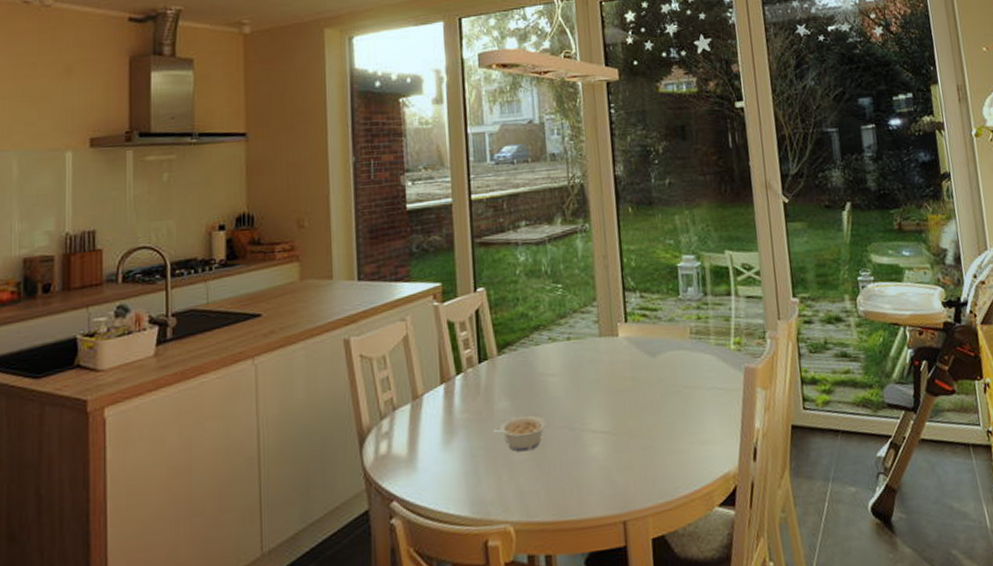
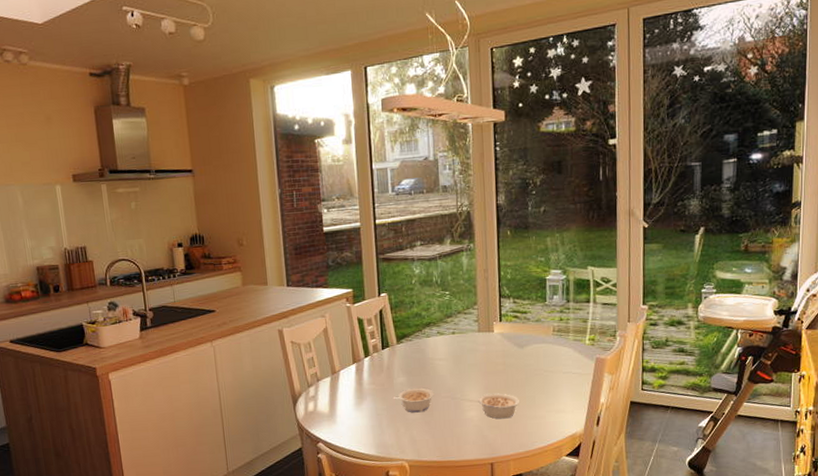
legume: none [601,419,656,457] -> present [477,393,520,419]

